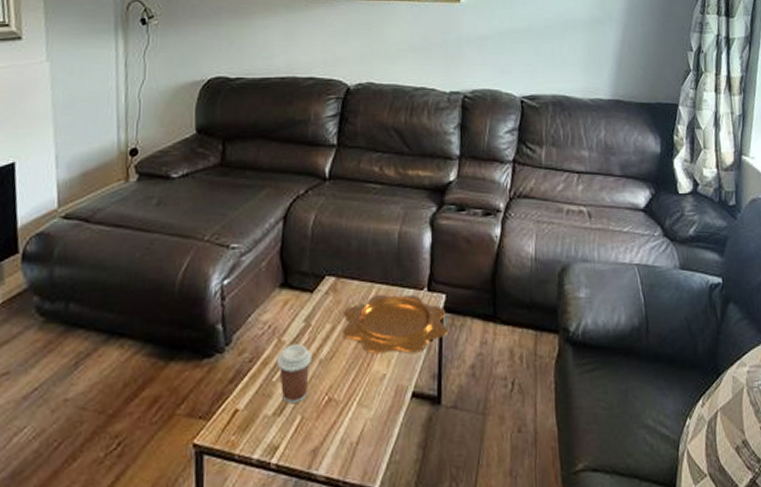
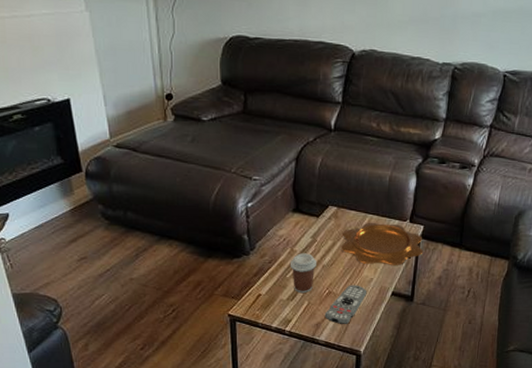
remote control: none [323,385,380,449] -> present [324,285,367,325]

